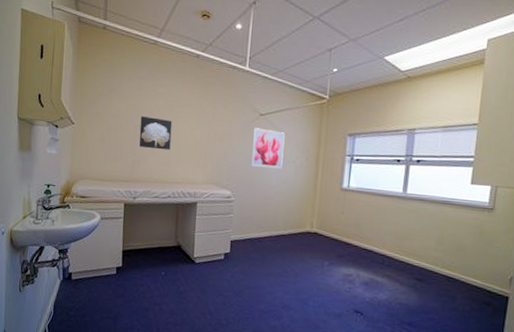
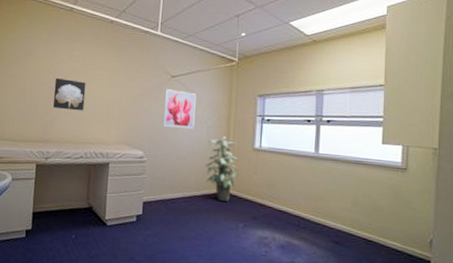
indoor plant: none [292,176,326,241] -> present [205,136,239,202]

